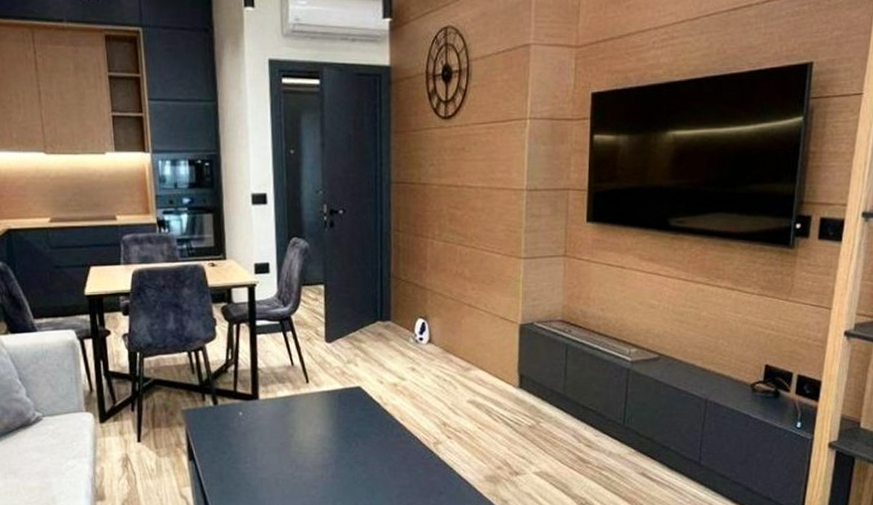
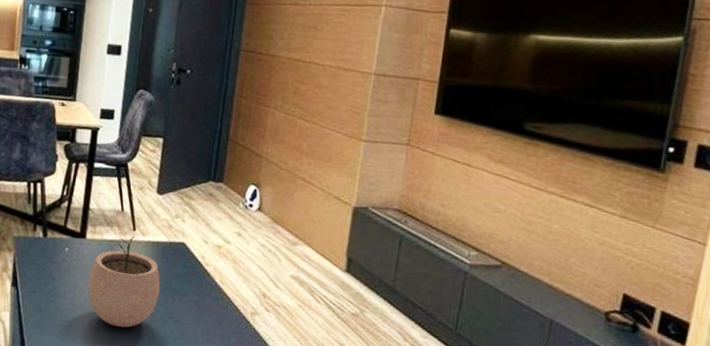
plant pot: none [268,387,342,480] -> present [88,235,161,328]

